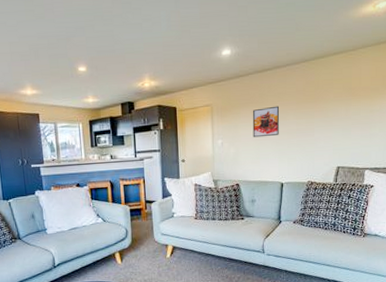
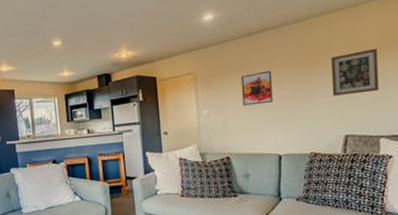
wall art: none [329,90,369,131] -> present [331,48,380,96]

